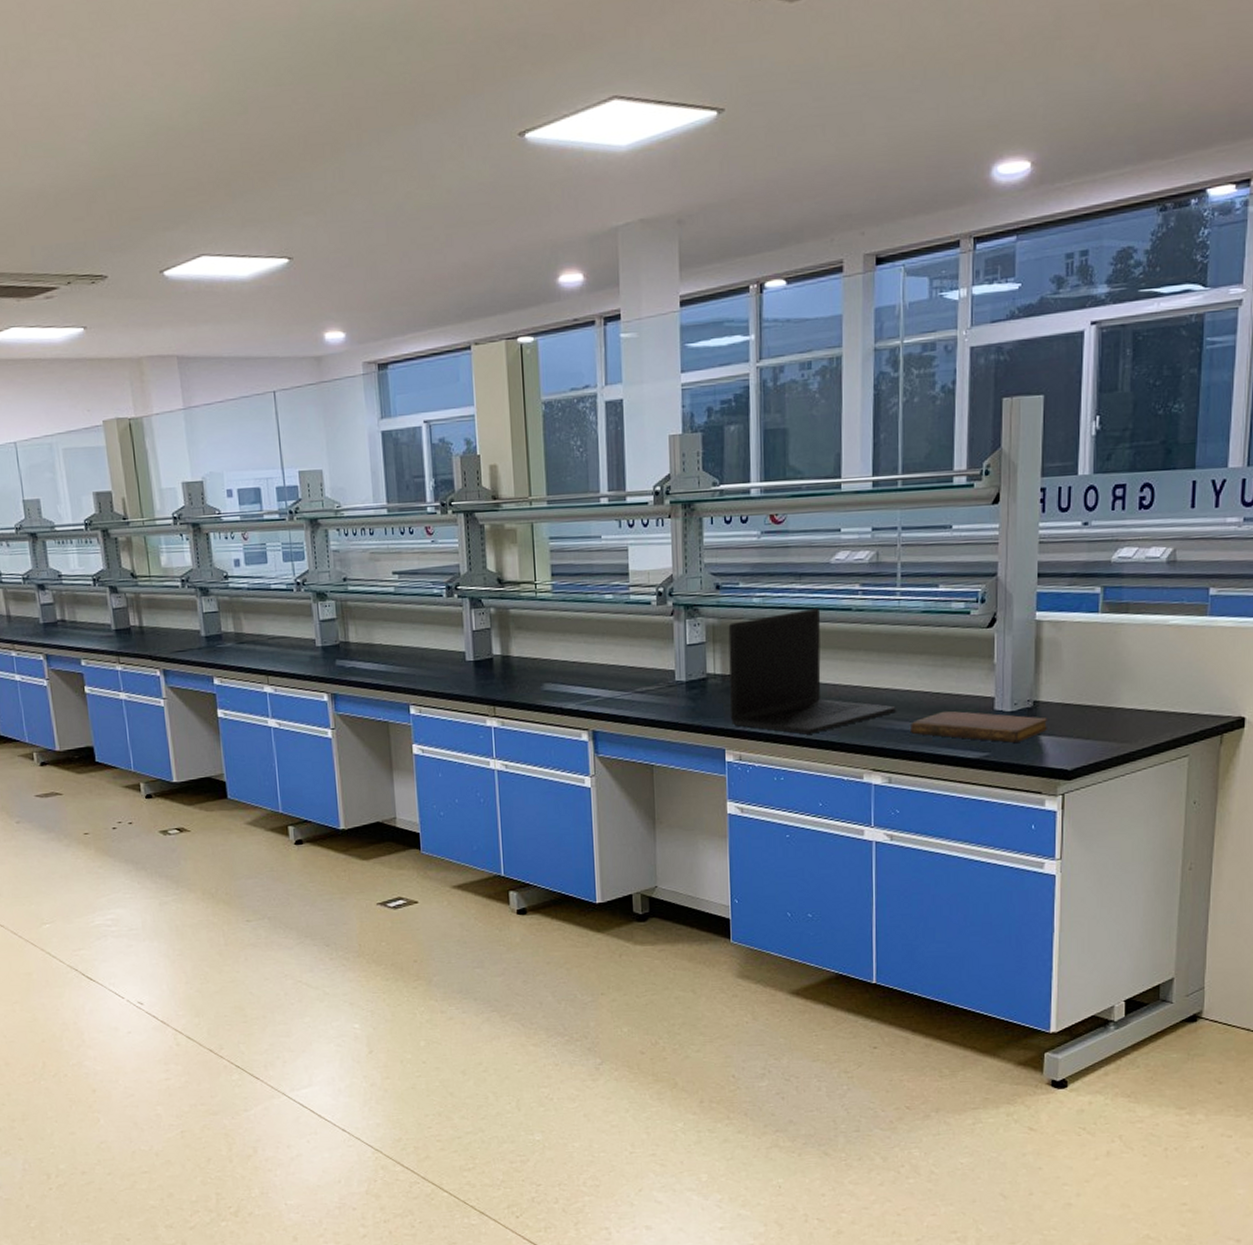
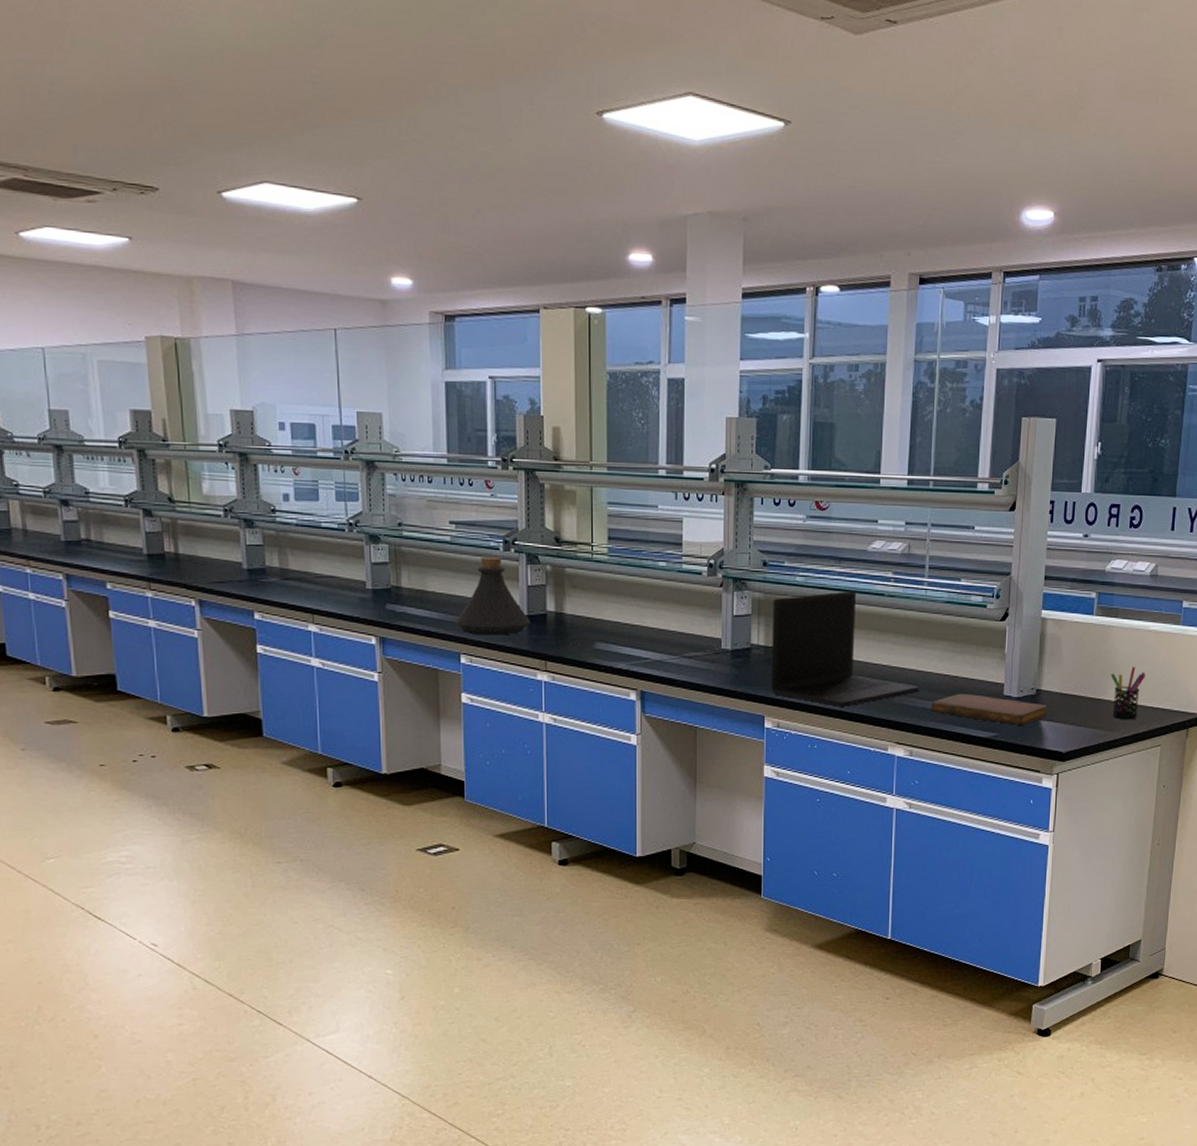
bottle: none [403,604,477,685] -> present [455,557,531,635]
pen holder: none [1122,668,1166,729] -> present [1110,667,1145,719]

